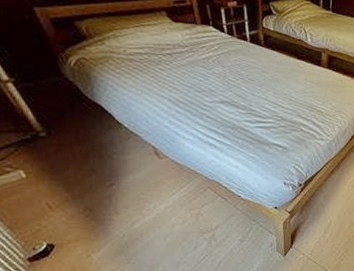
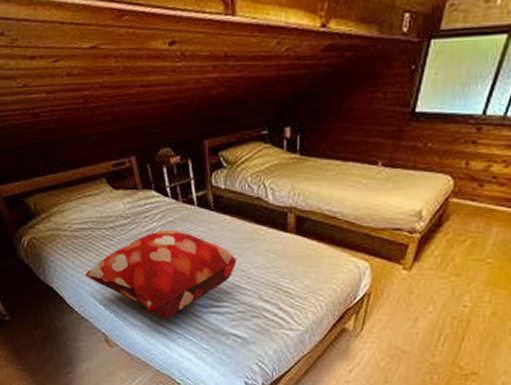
decorative pillow: none [138,58,281,133] -> present [85,229,237,319]

